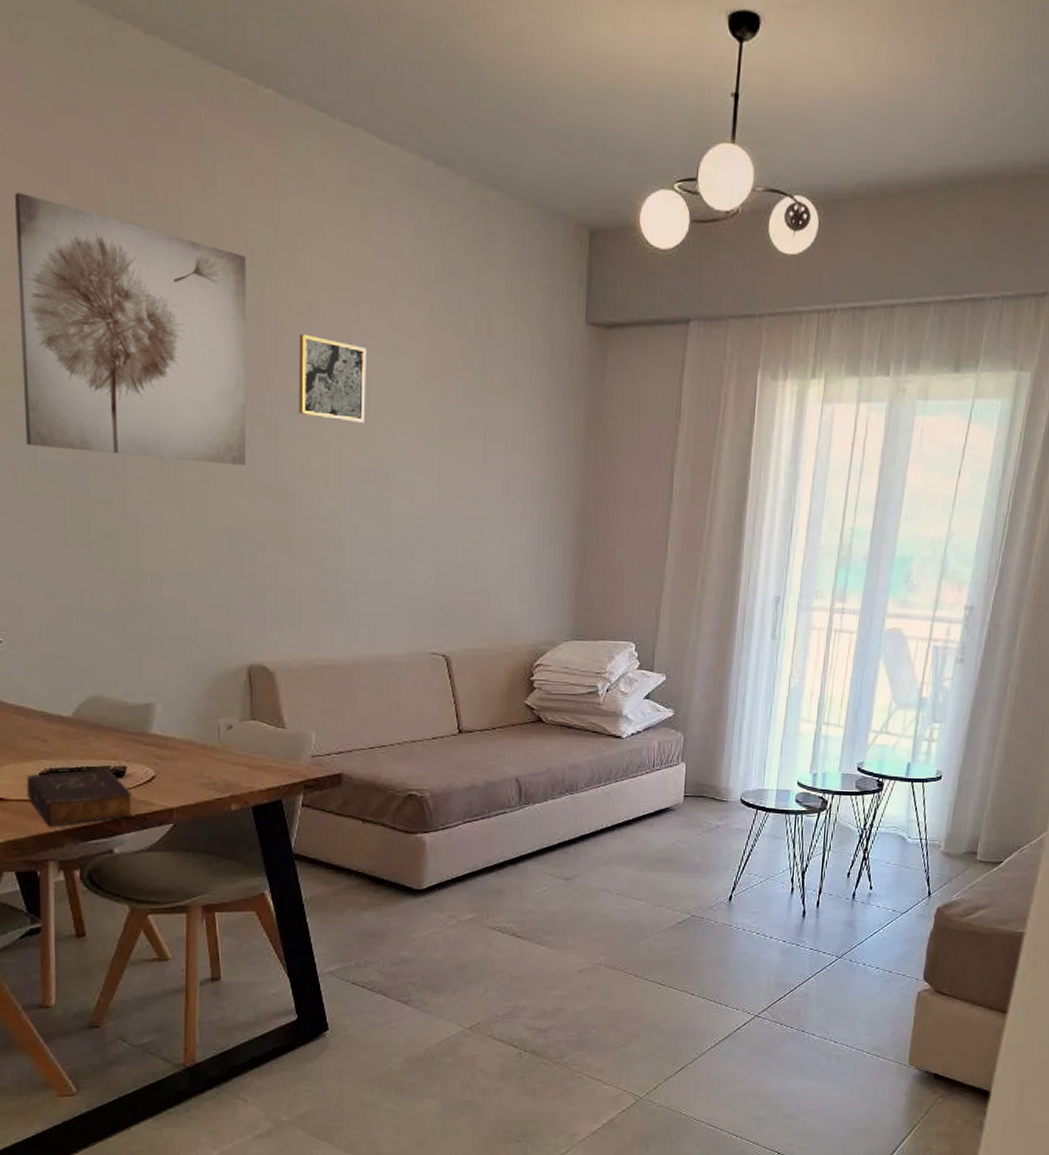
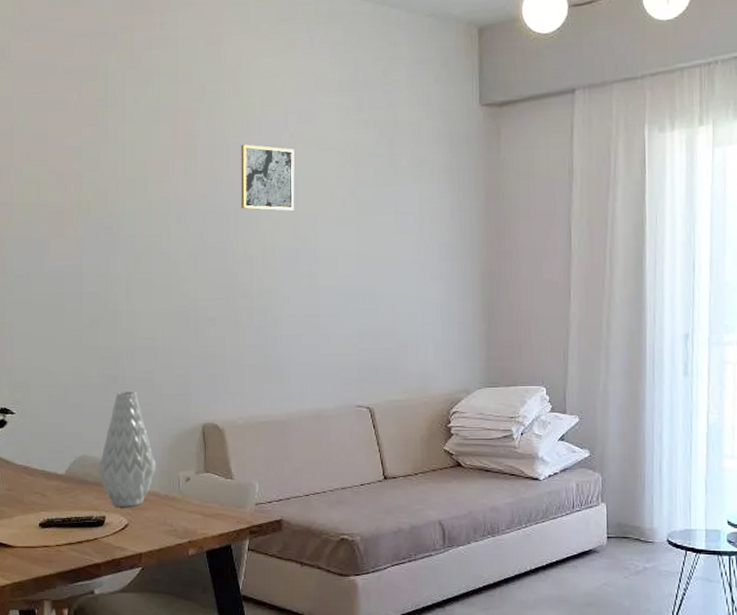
wall art: present [15,193,247,466] -> none [36,68,200,256]
book: present [26,767,133,827] -> none [29,517,110,571]
vase: none [114,622,192,757] -> present [97,391,157,507]

